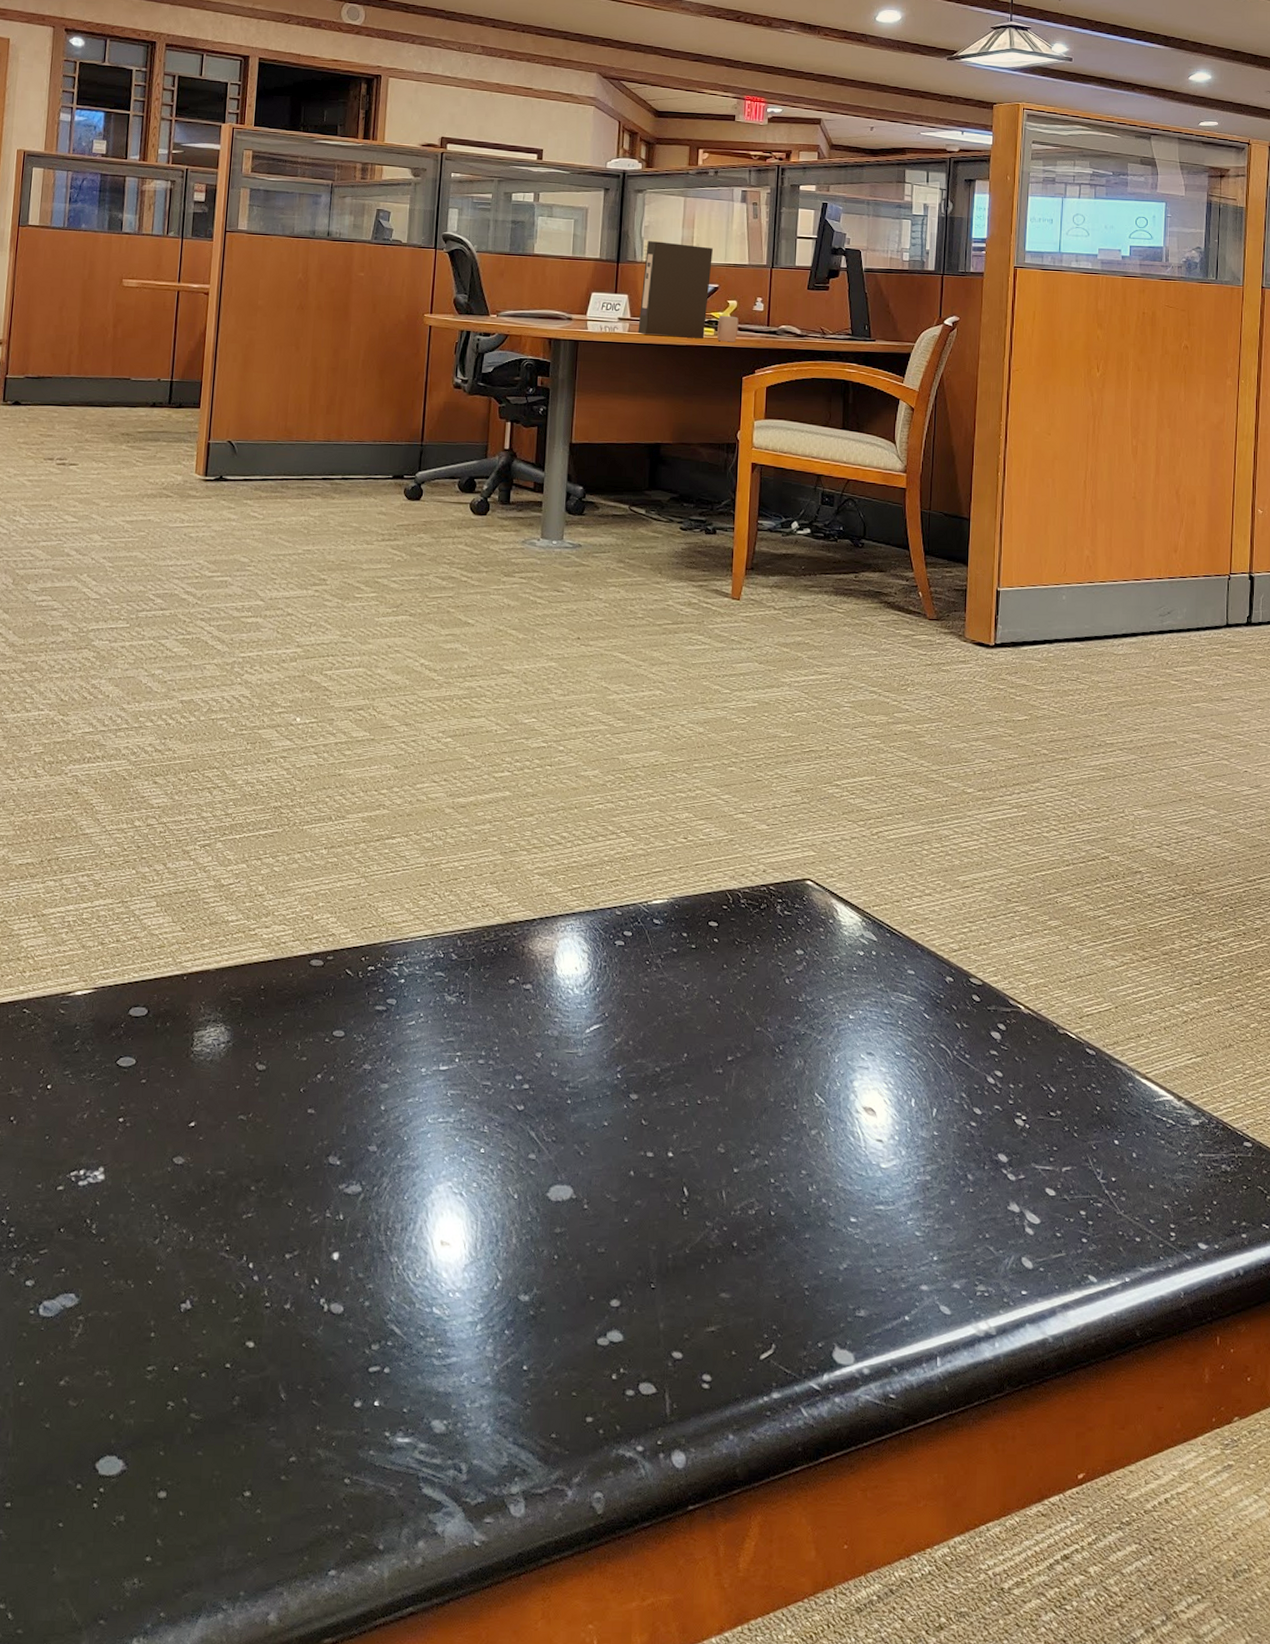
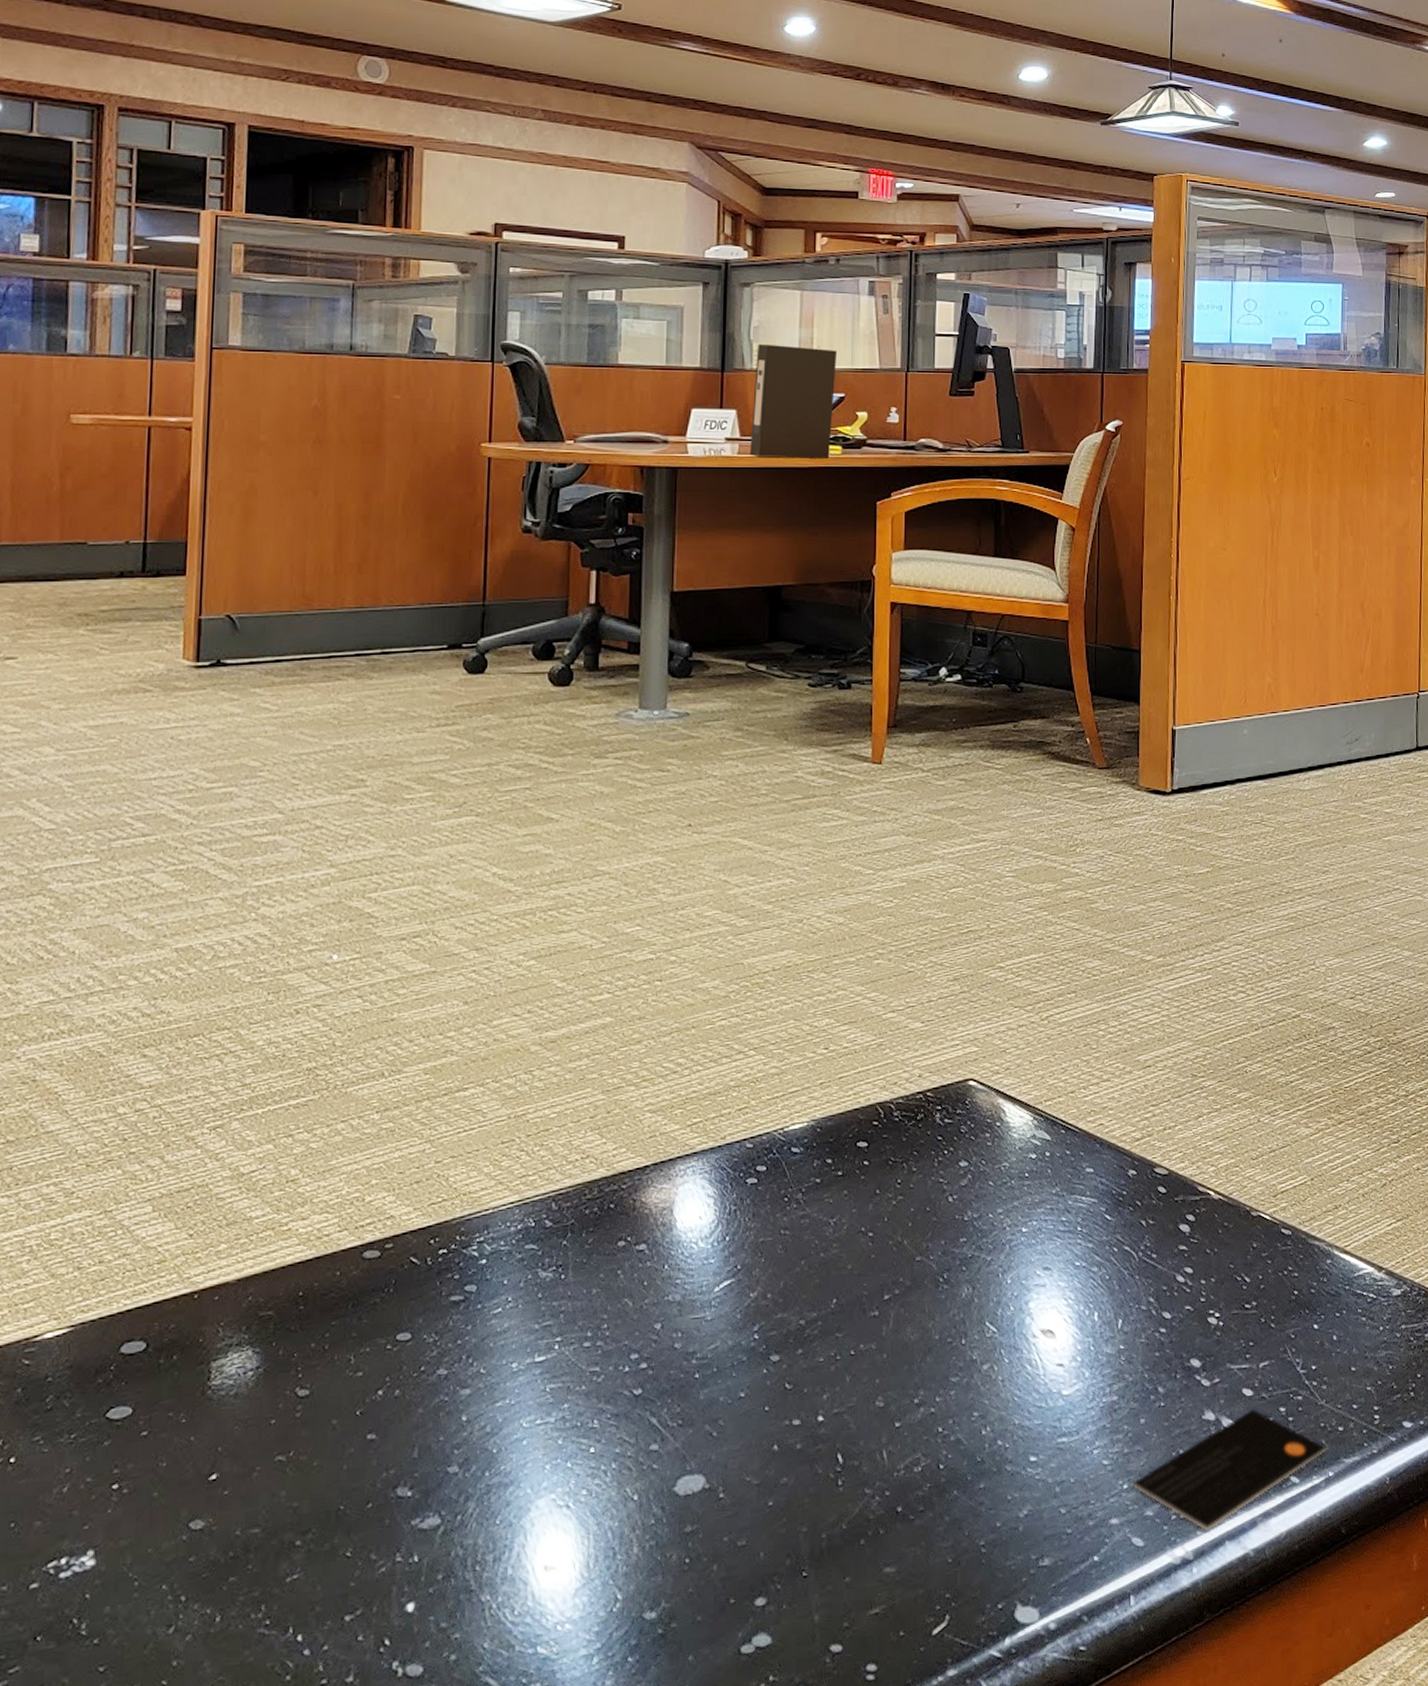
mug: present [717,315,739,342] -> none [845,430,870,461]
business card: none [942,1208,1125,1311] -> present [1132,1409,1328,1531]

